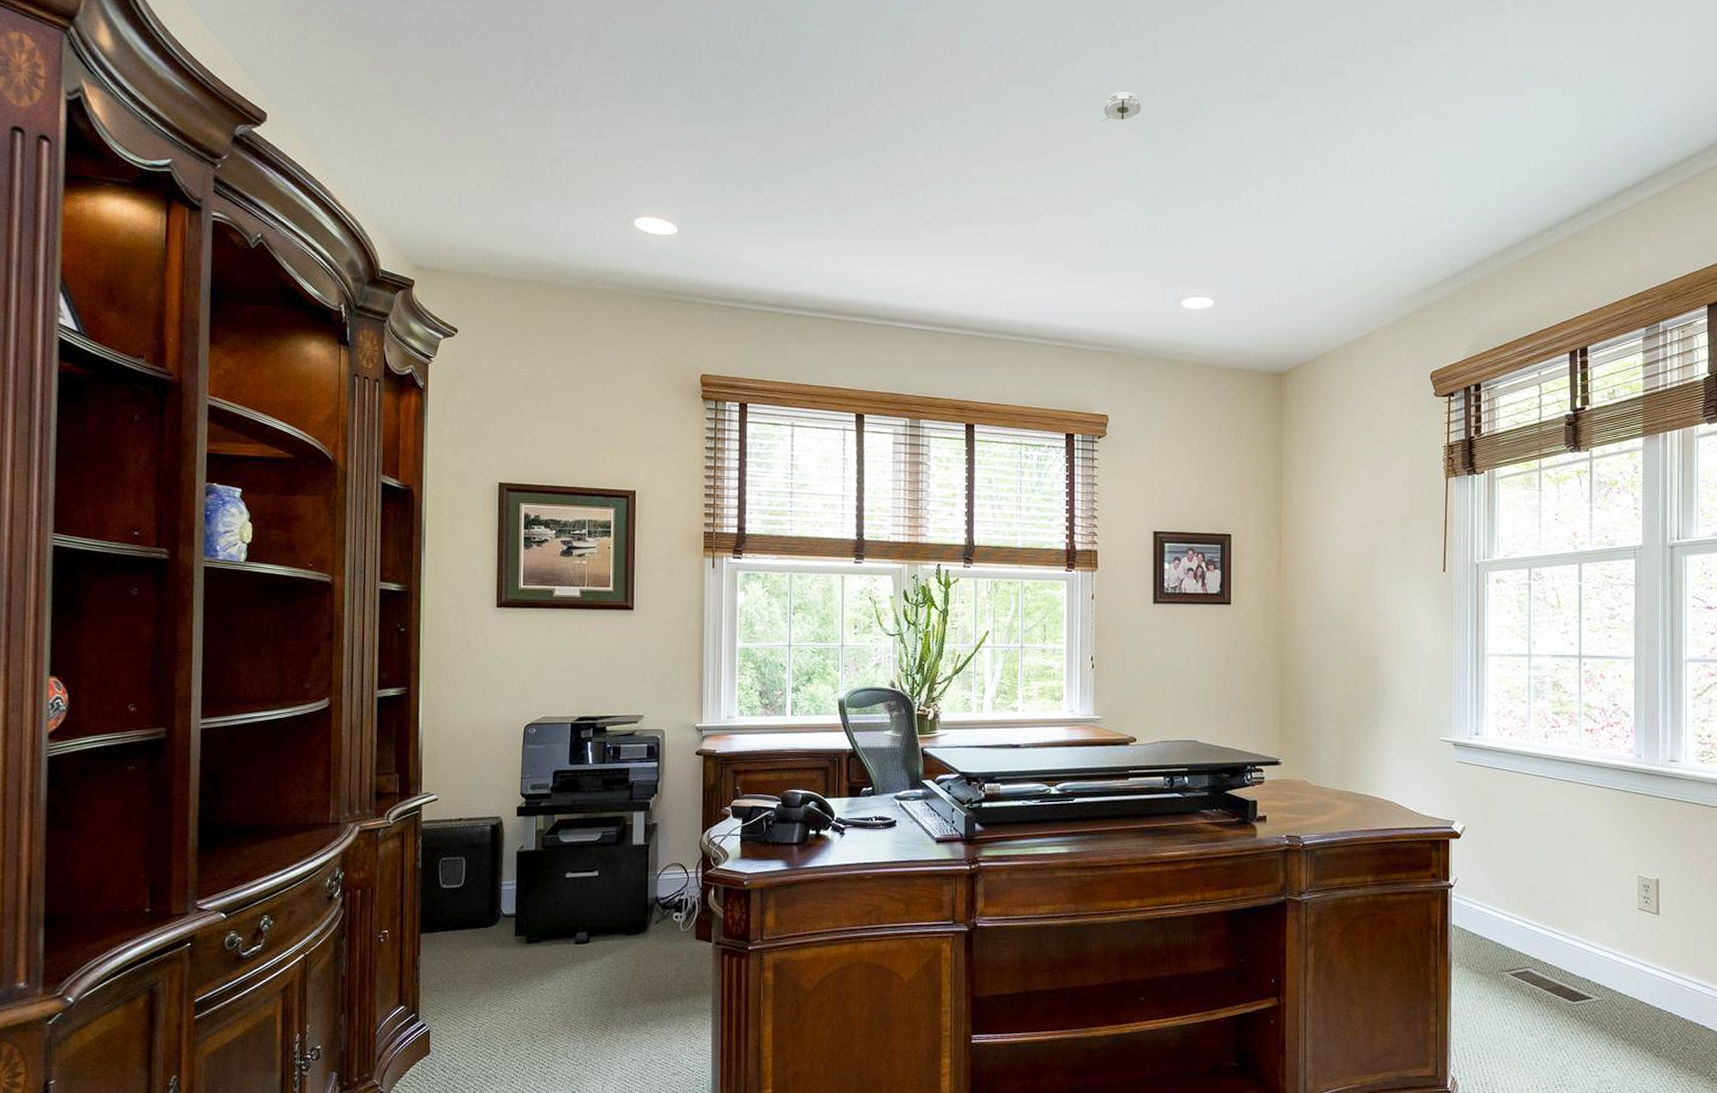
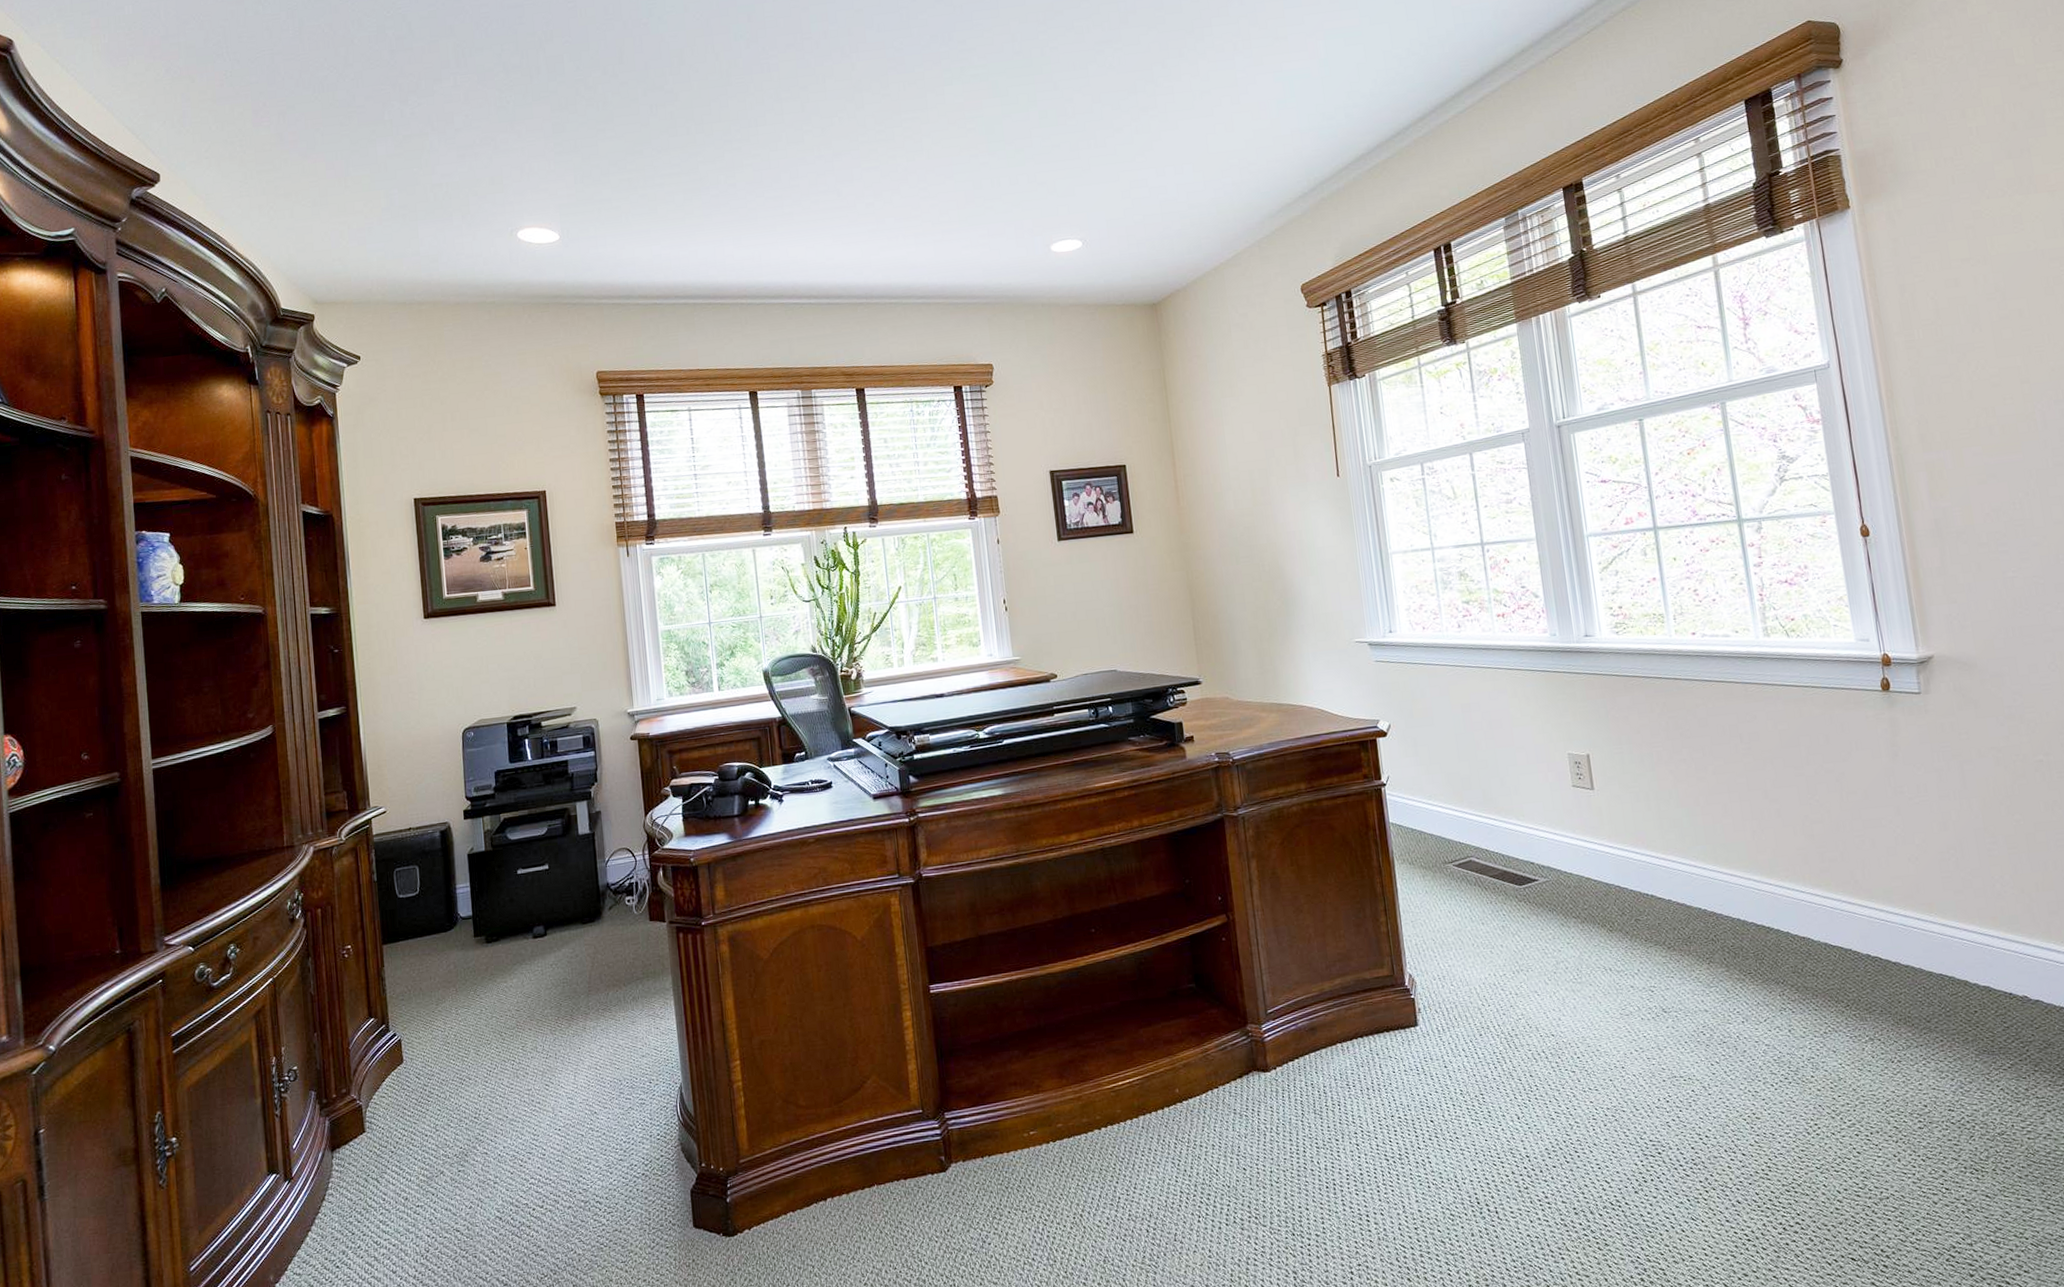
smoke detector: present [1102,92,1142,121] -> none [954,53,991,84]

